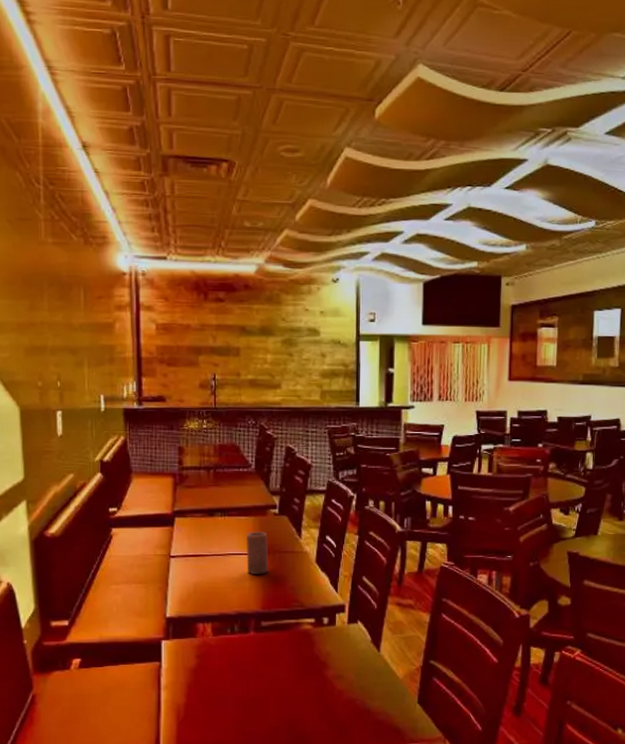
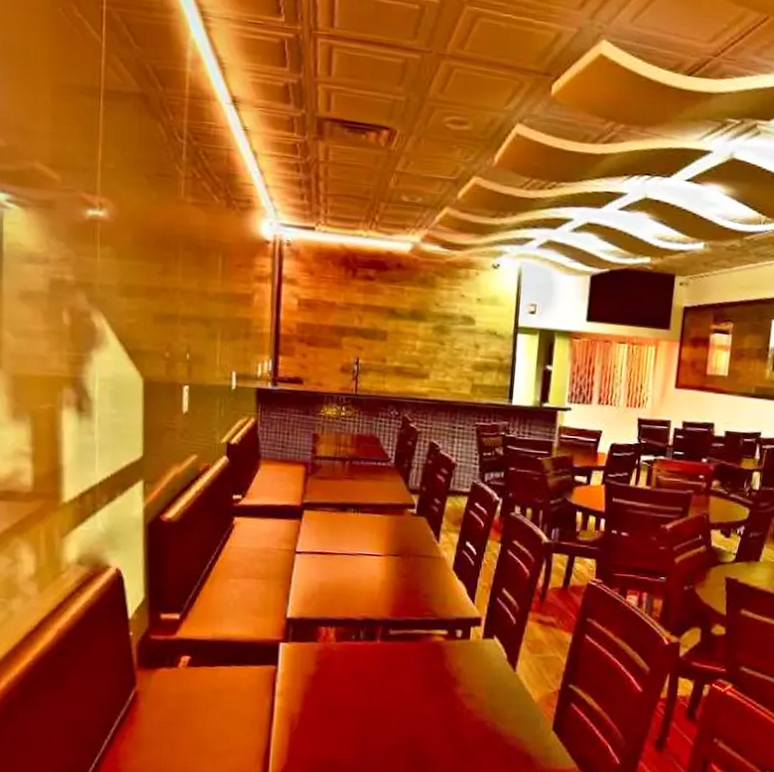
candle: present [245,531,269,574] -> none [378,531,403,578]

